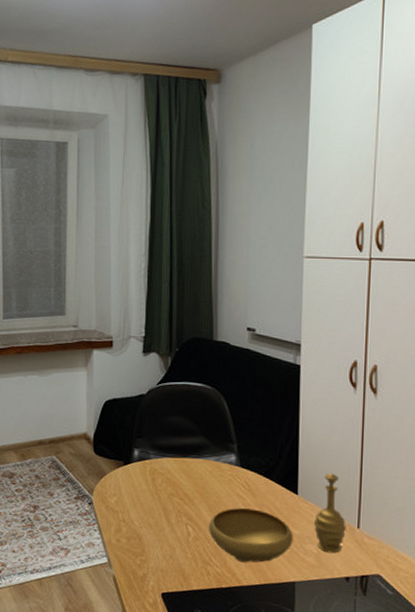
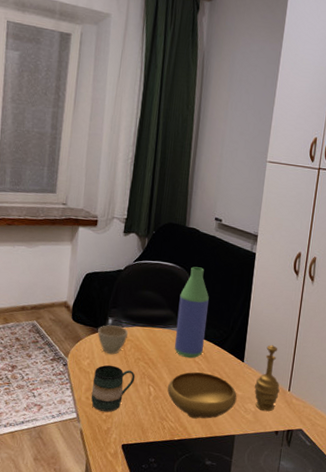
mug: none [122,502,170,557] -> present [91,365,135,413]
cup: none [123,457,158,491] -> present [98,325,129,355]
bottle: none [212,386,248,492] -> present [174,267,209,359]

